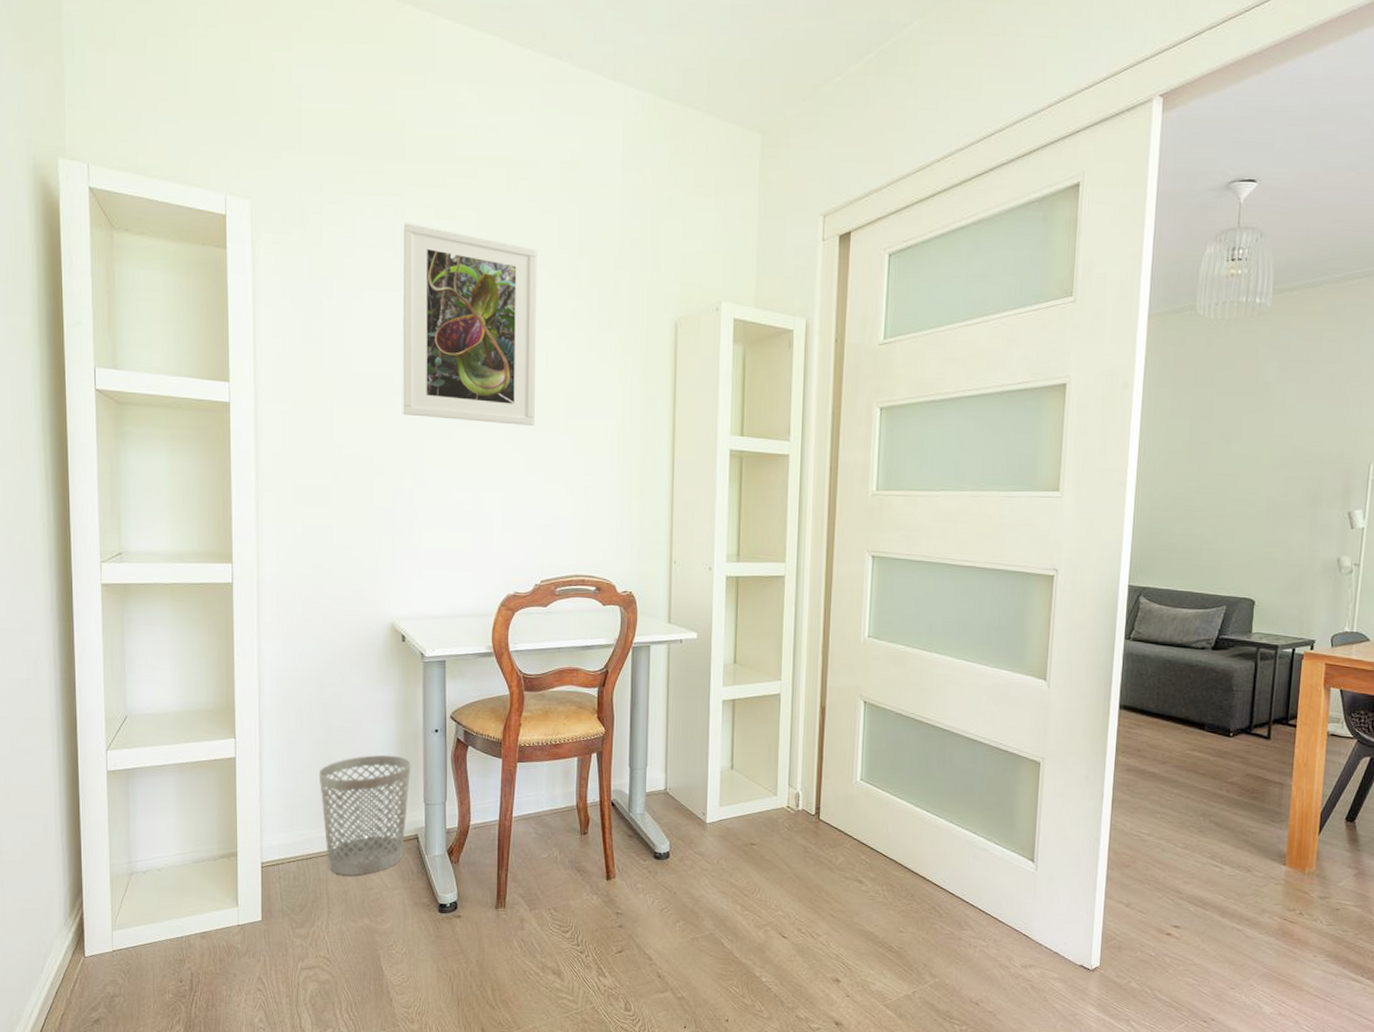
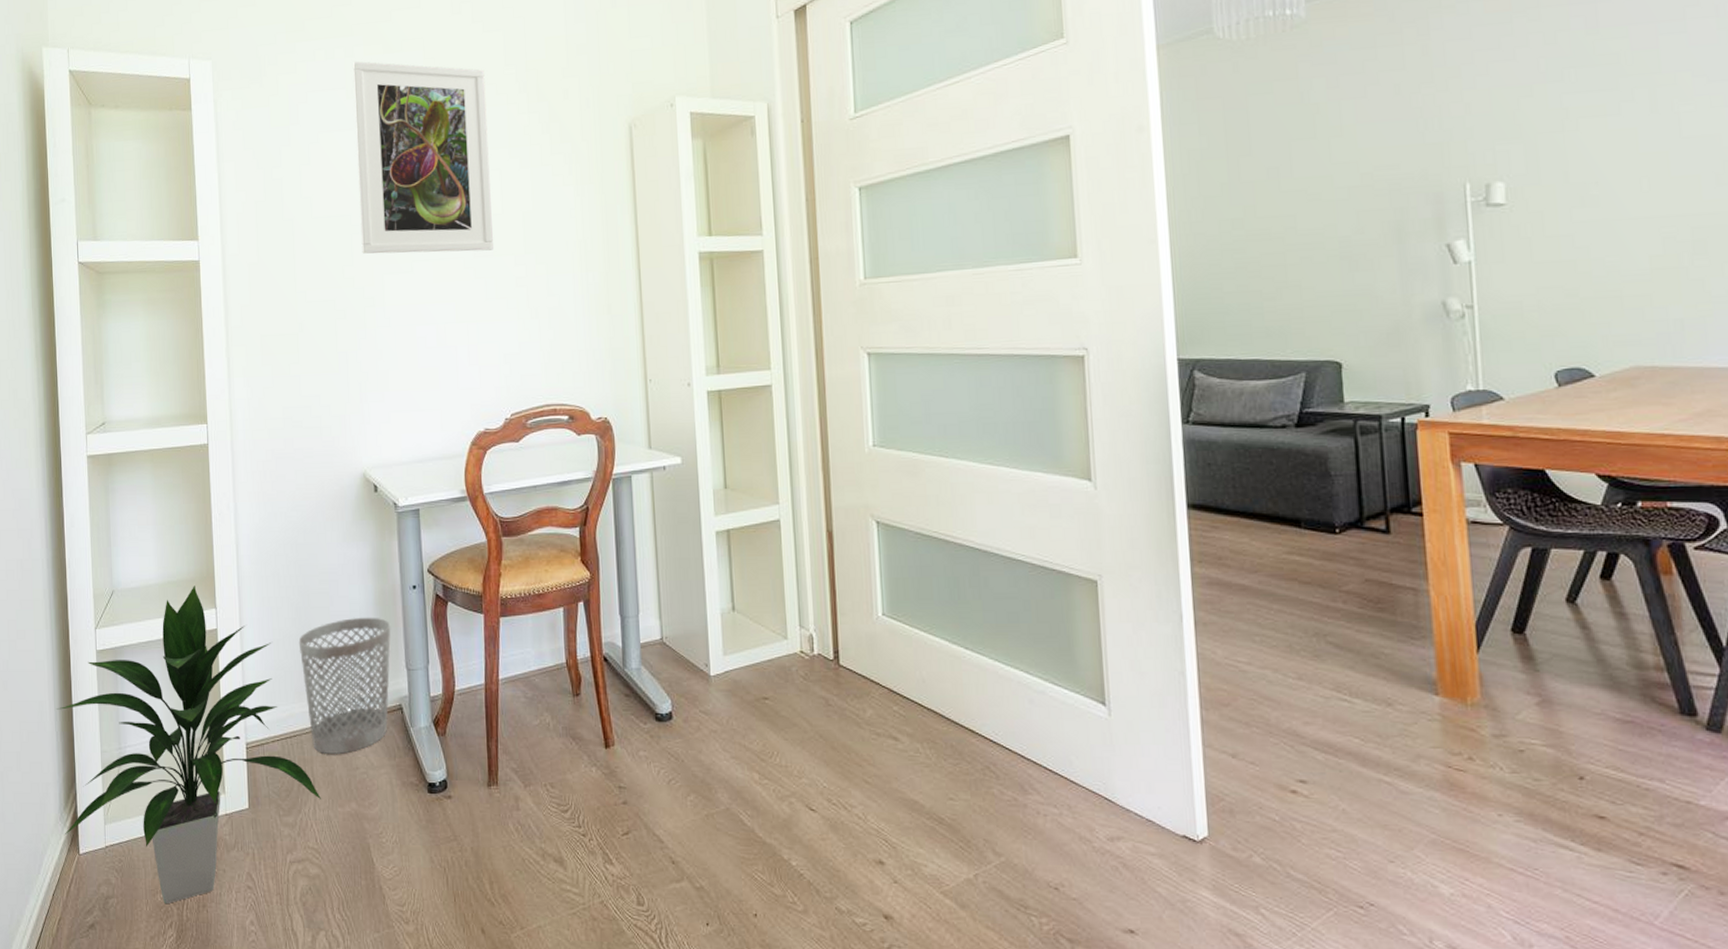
indoor plant: none [63,716,335,1003] -> present [56,586,322,905]

